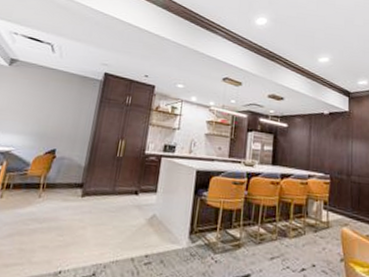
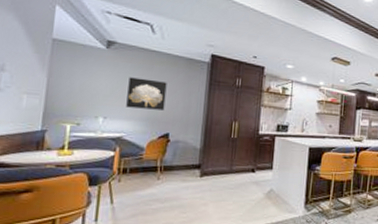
wall art: none [18,93,60,126] -> present [126,77,167,111]

